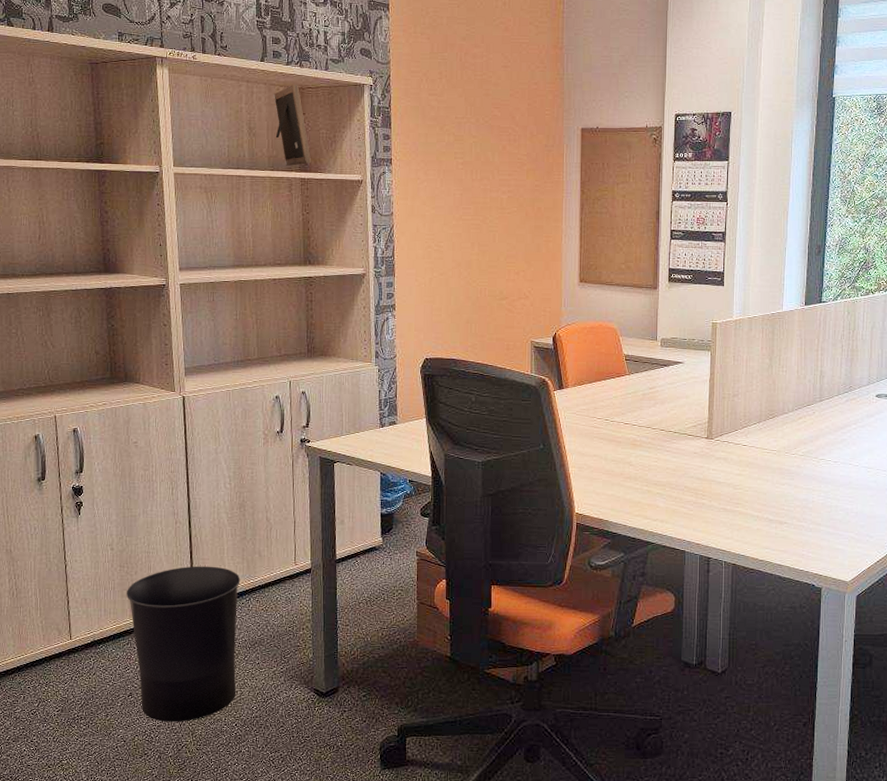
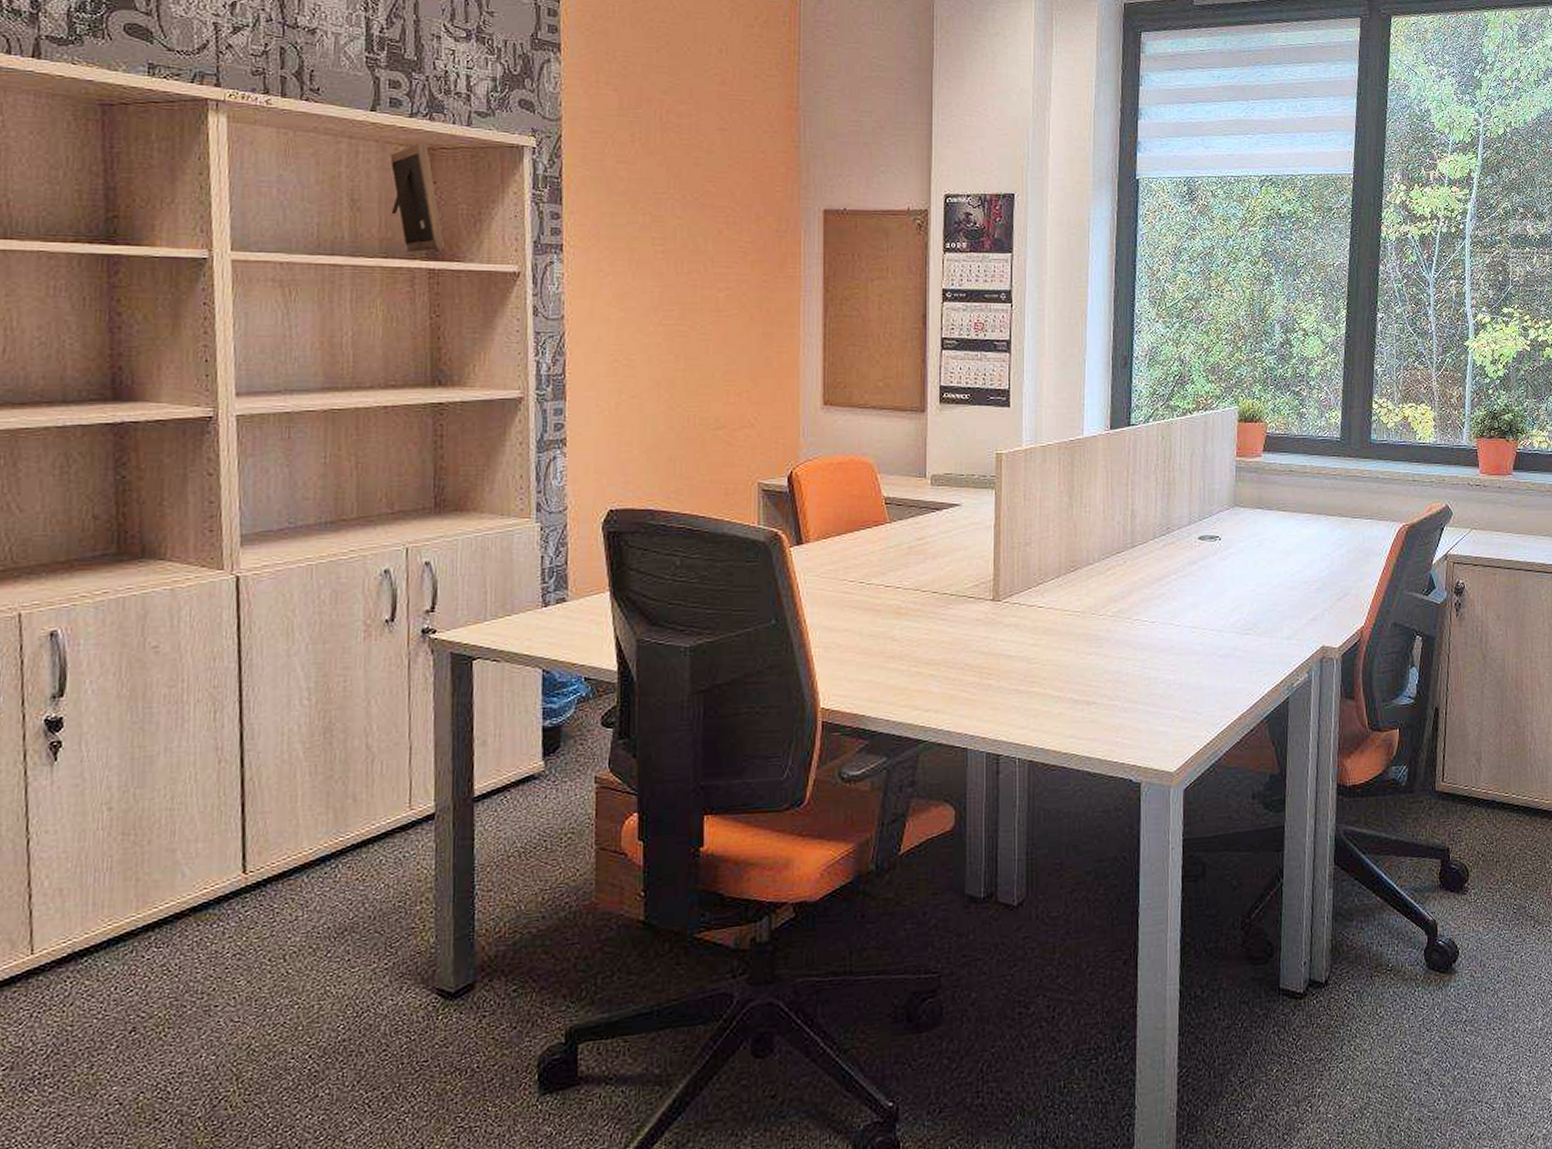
waste bin: present [127,566,241,722] -> none [132,821,323,1066]

